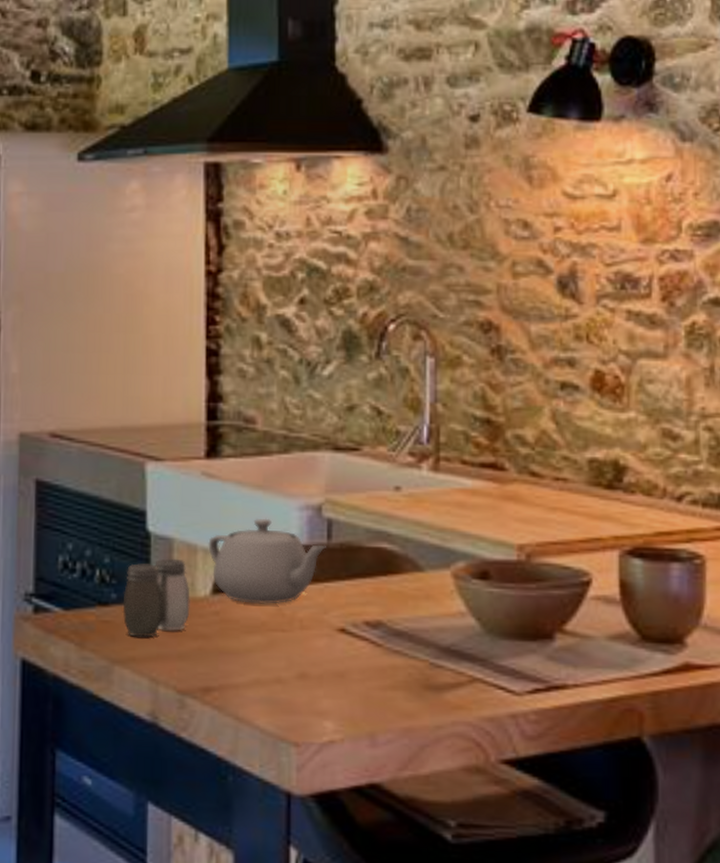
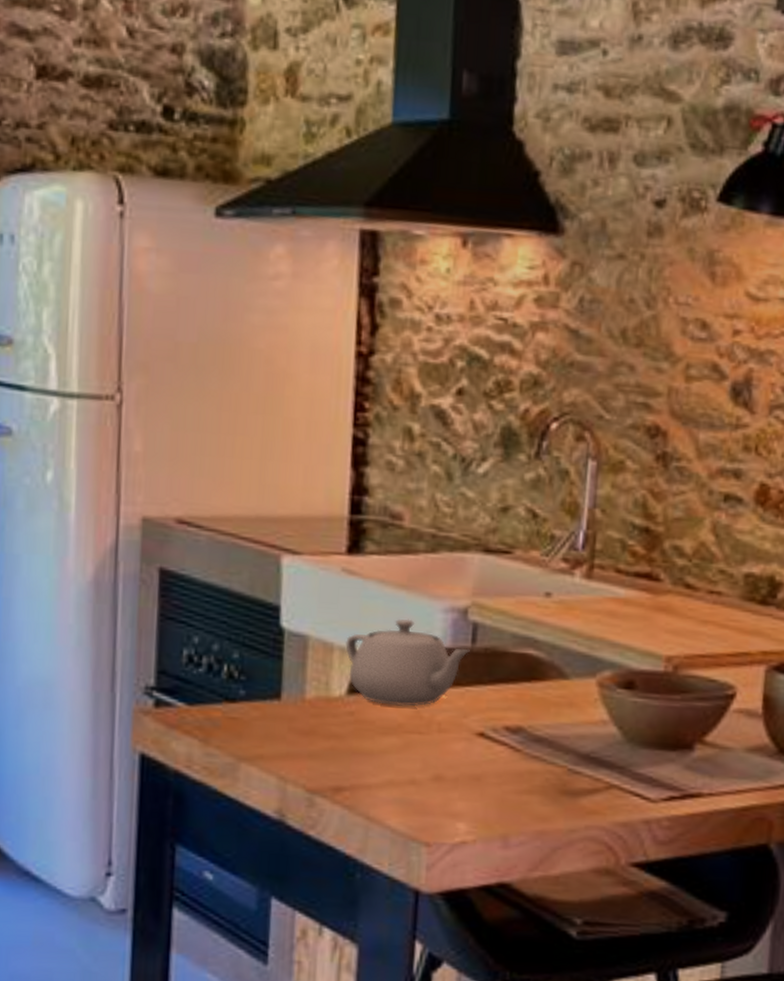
salt and pepper shaker: present [122,558,190,637] -> none [251,656,325,736]

